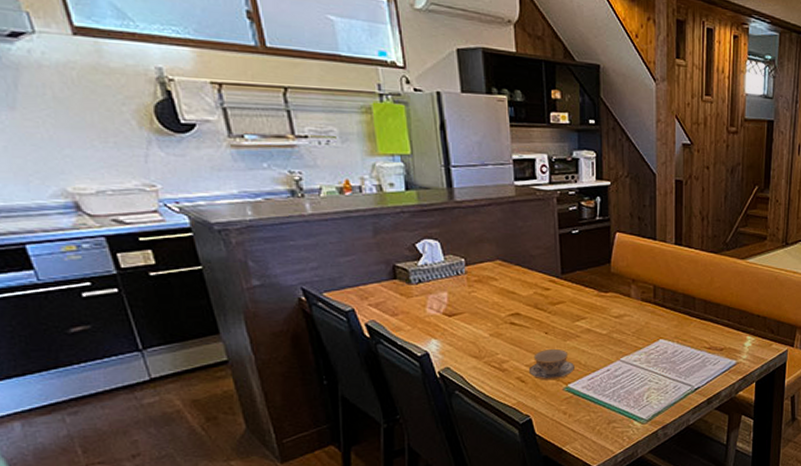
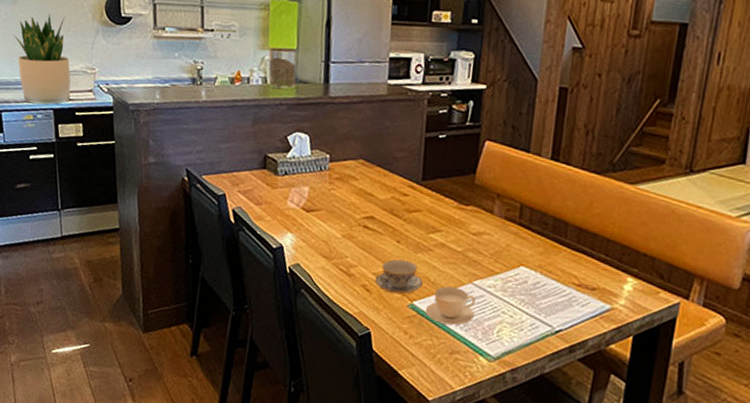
planter: none [21,121,127,232] -> present [13,13,71,105]
jar: none [379,153,417,197] -> present [268,47,297,90]
teacup: none [580,366,624,399] -> present [425,286,476,326]

